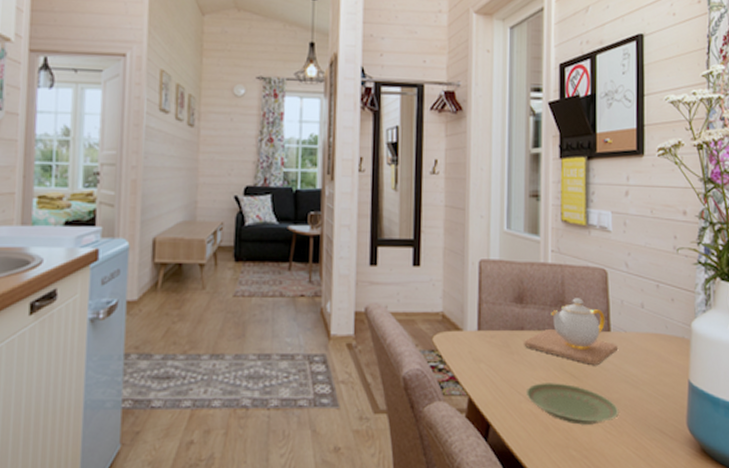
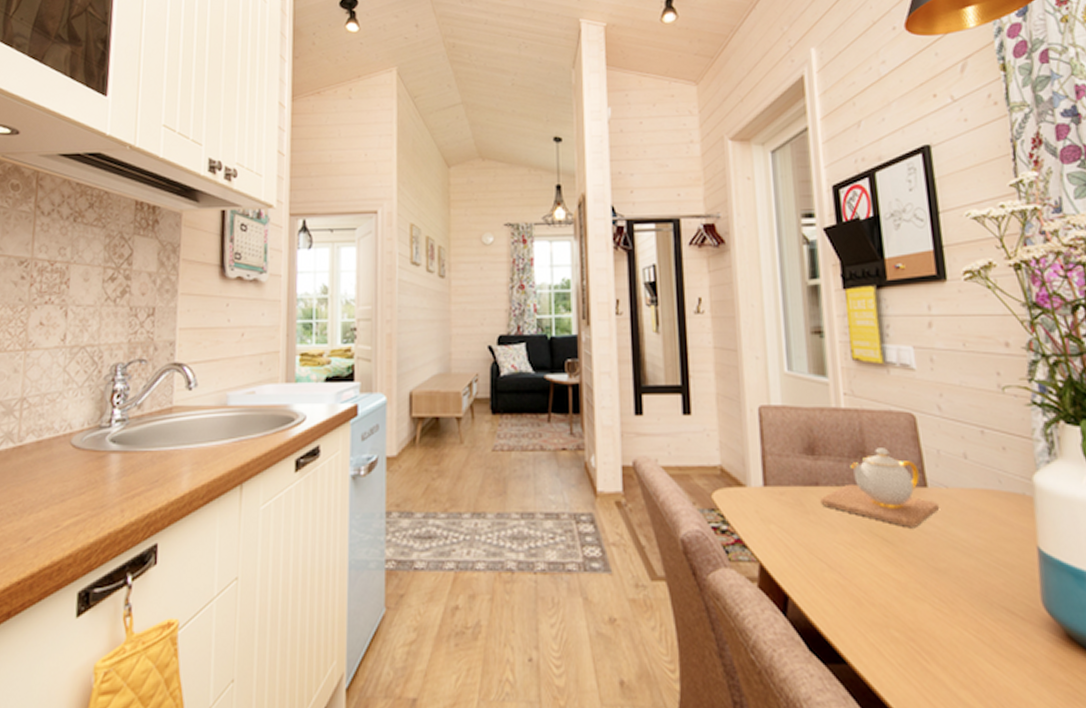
plate: present [525,383,619,425] -> none [828,548,950,600]

